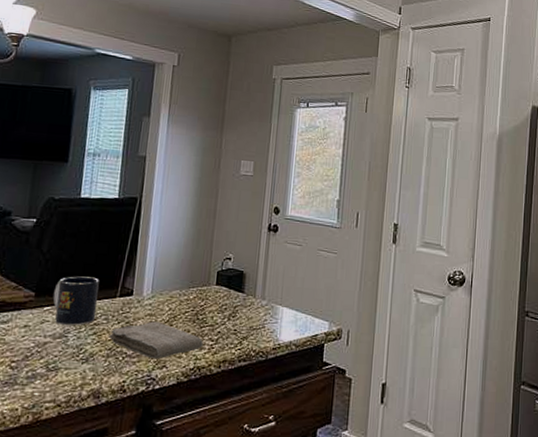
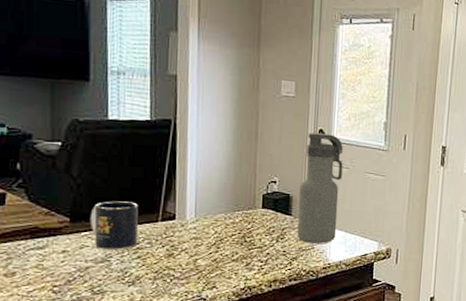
washcloth: present [108,321,203,360] -> none [154,244,252,281]
water bottle: none [248,210,297,323] -> present [297,133,343,244]

